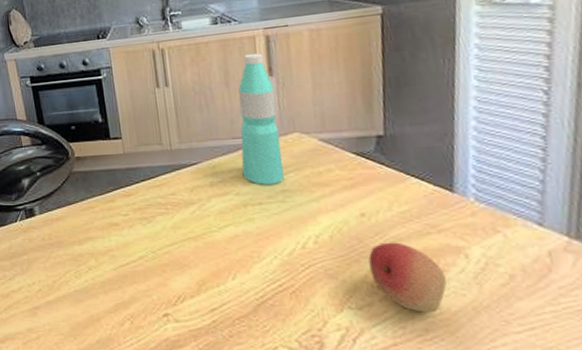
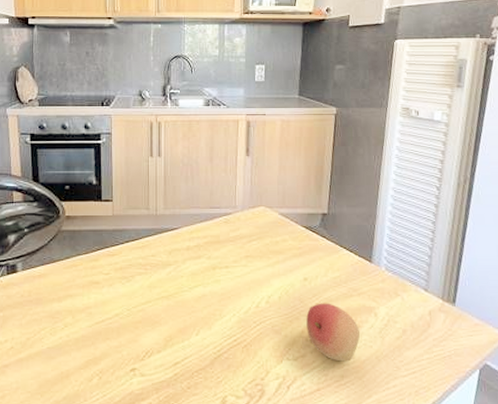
water bottle: present [238,53,284,185] -> none [215,134,249,250]

